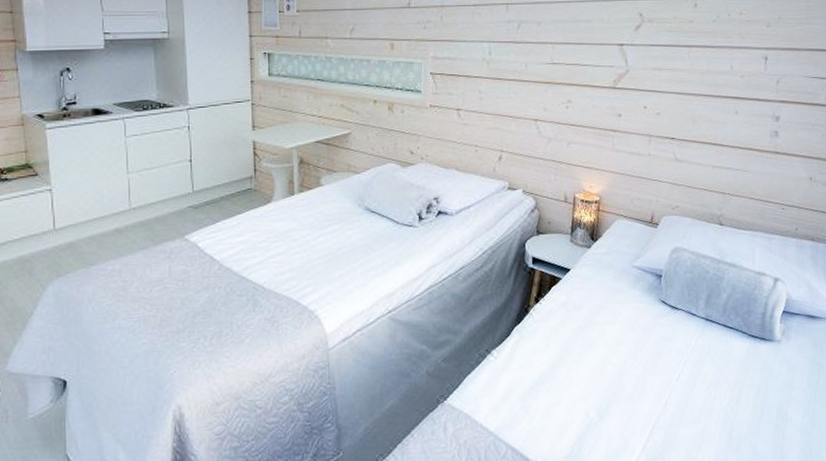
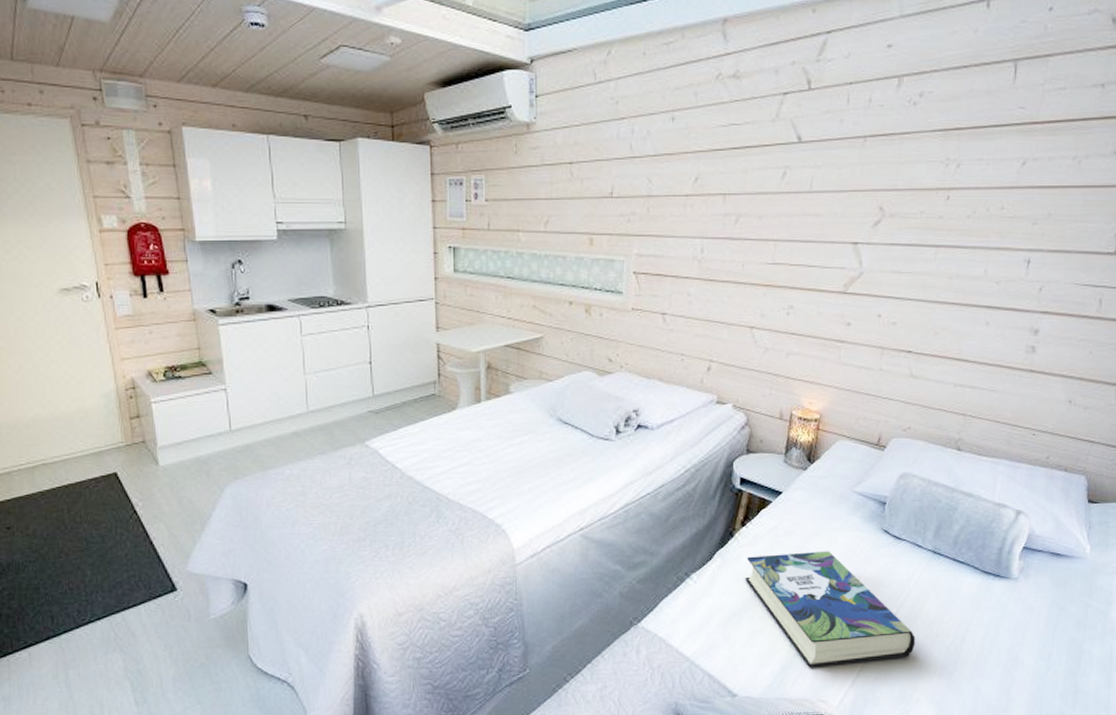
book: none [541,323,696,435] -> present [746,551,916,667]

